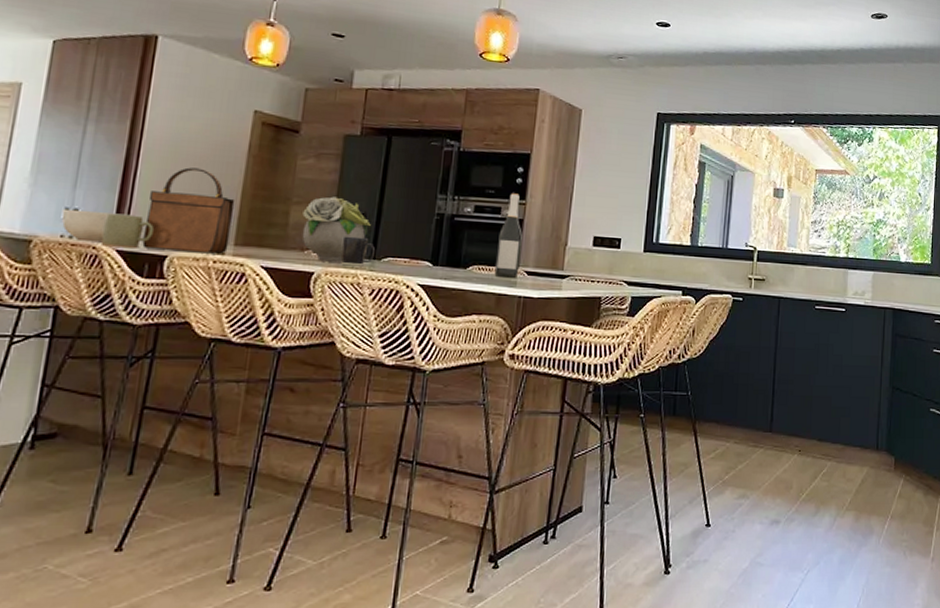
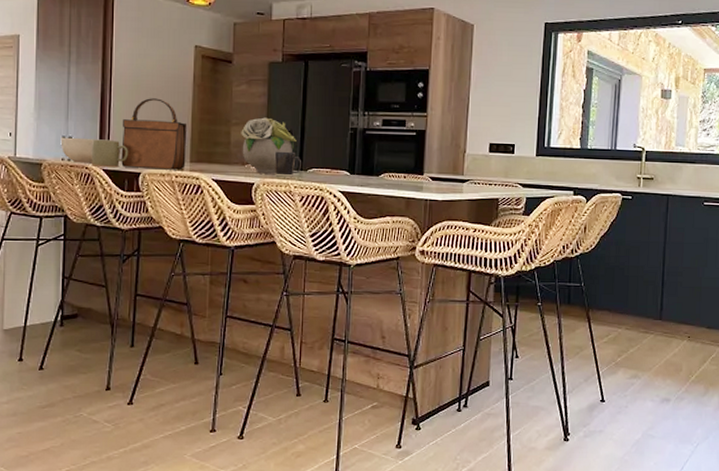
wine bottle: present [494,193,522,279] -> none [403,107,426,184]

